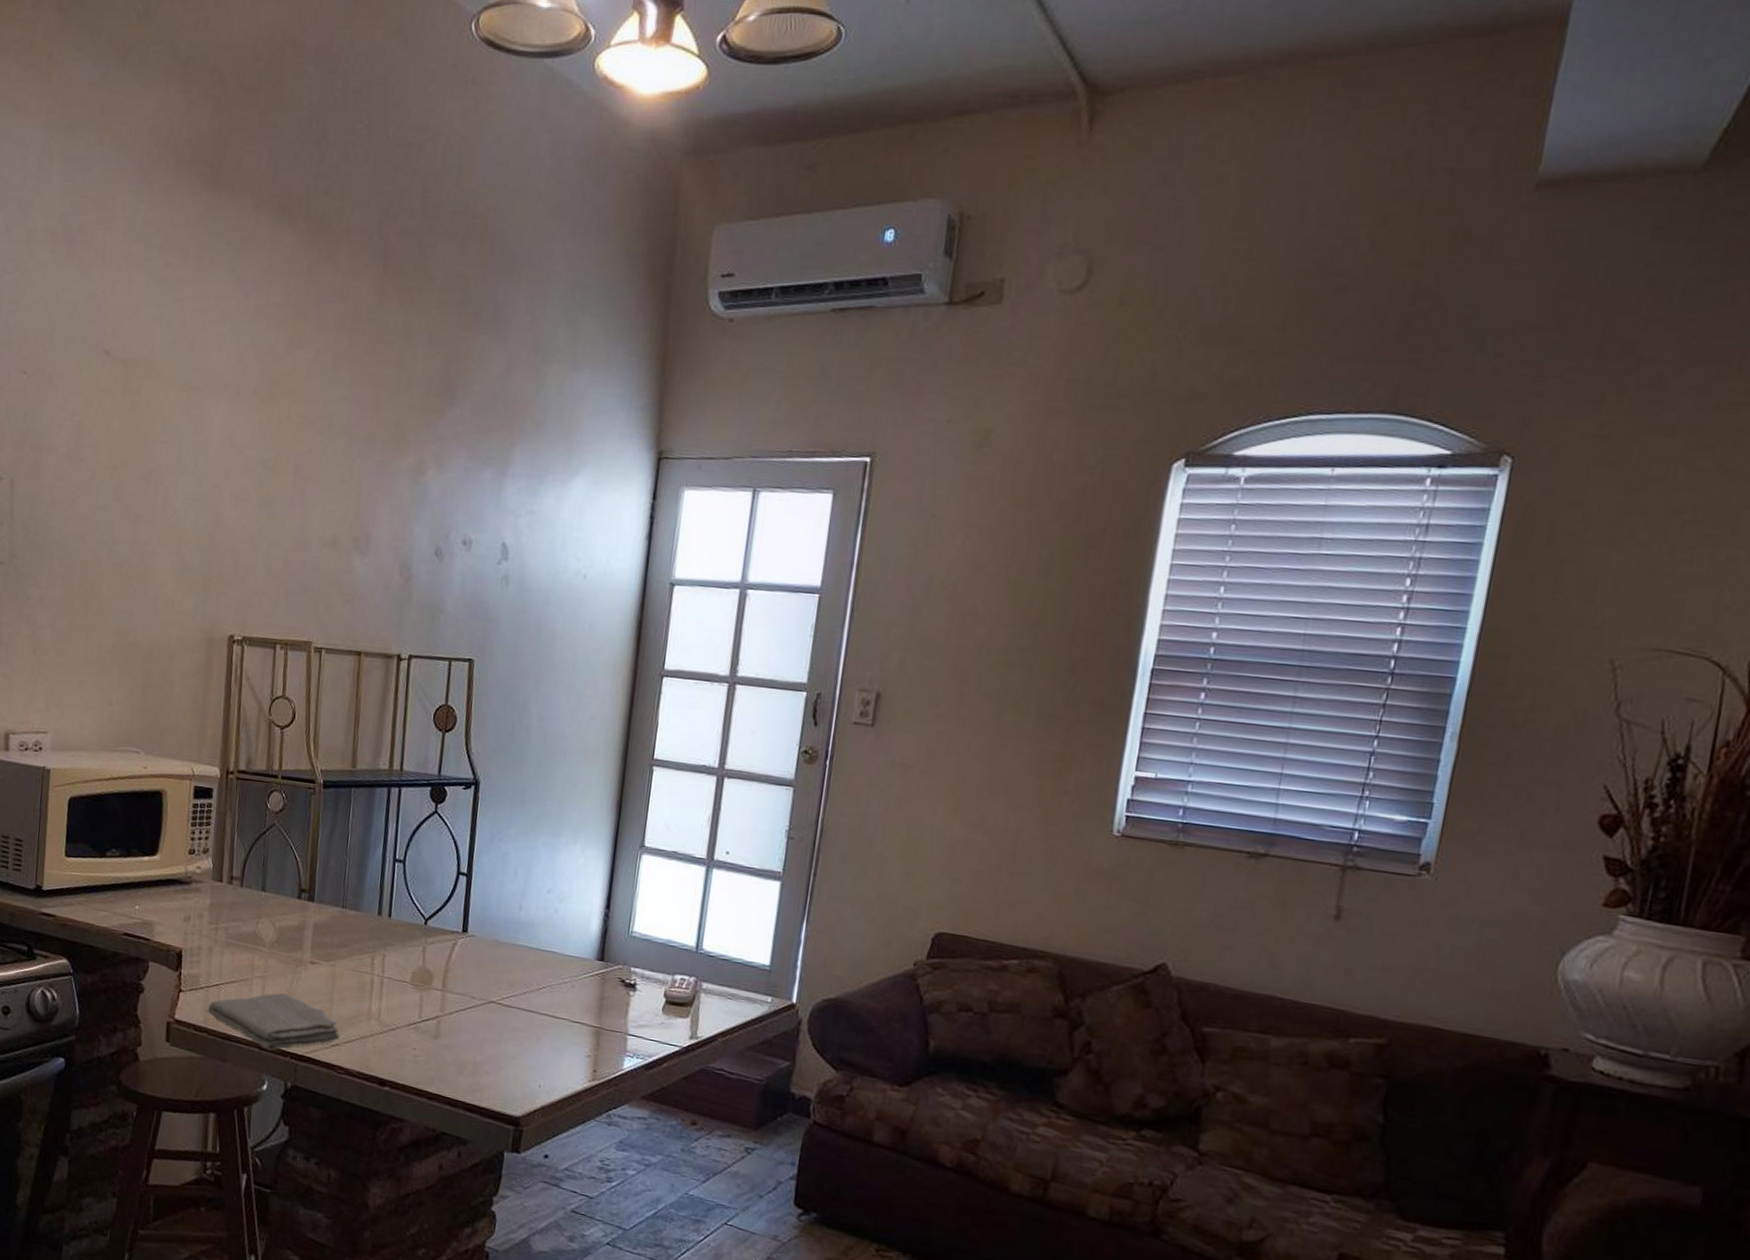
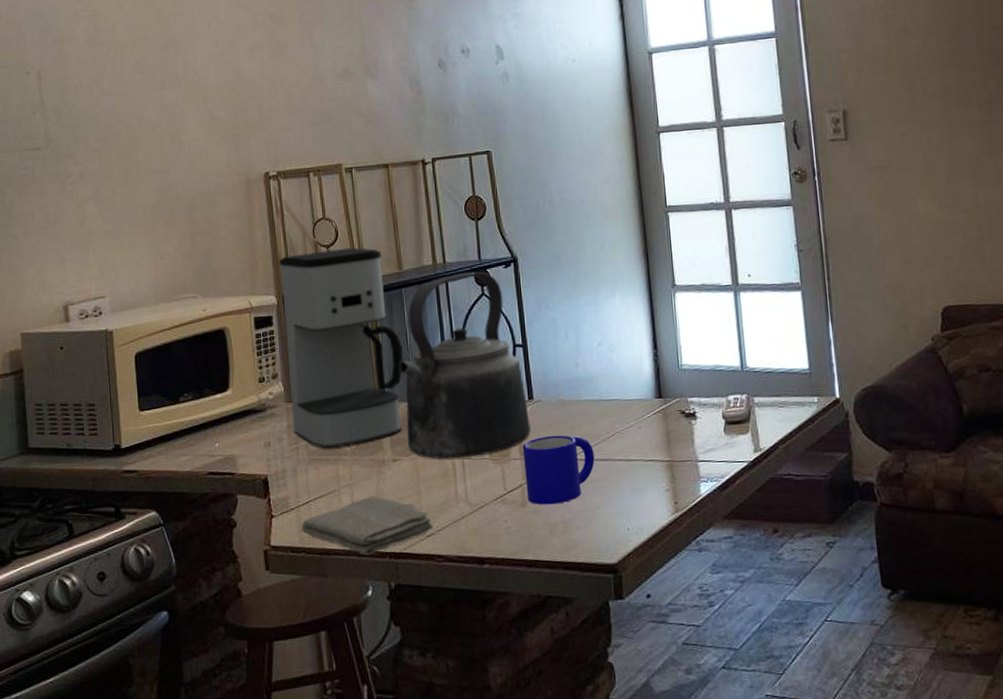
coffee maker: none [215,728,342,939] -> present [279,247,404,449]
kettle: none [328,784,462,978] -> present [399,271,531,460]
mug: none [441,972,520,1045] -> present [522,435,595,505]

